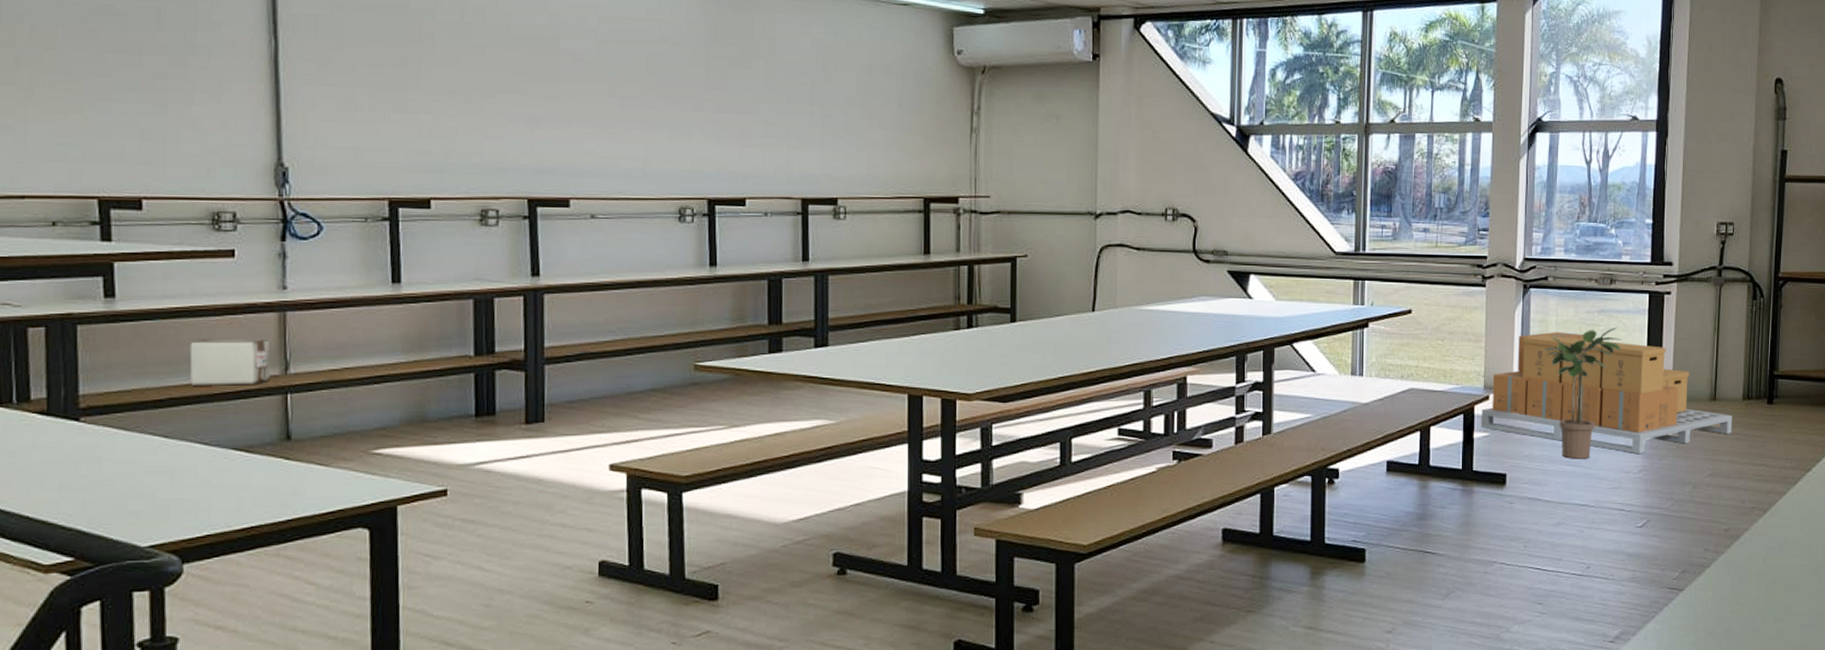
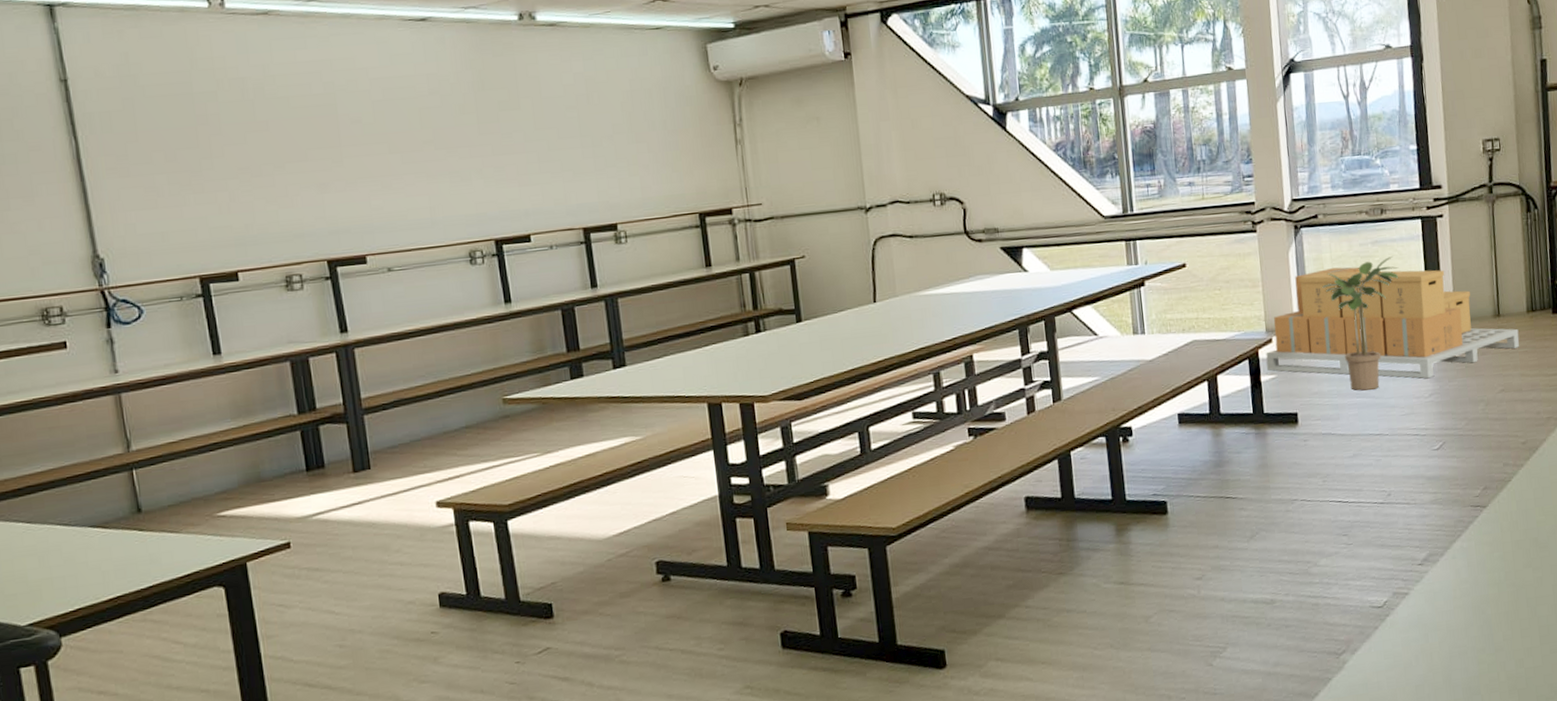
box: present [189,338,271,386] -> none [38,421,115,472]

